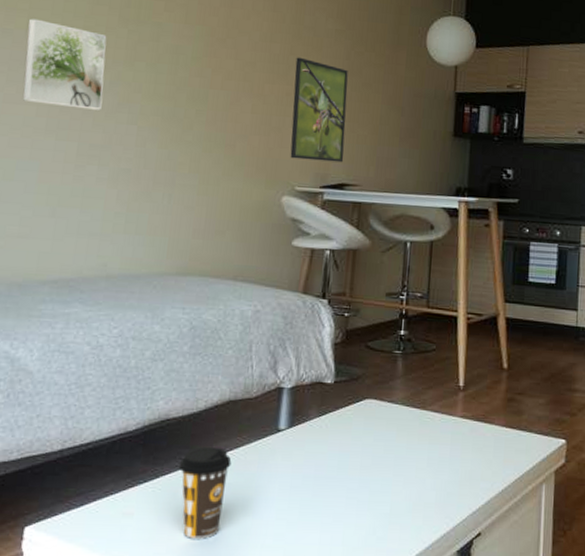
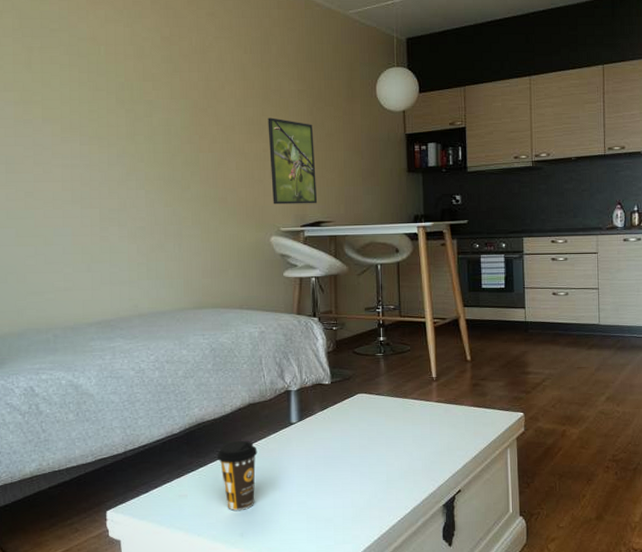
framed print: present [22,18,107,110] -> none [43,109,114,181]

